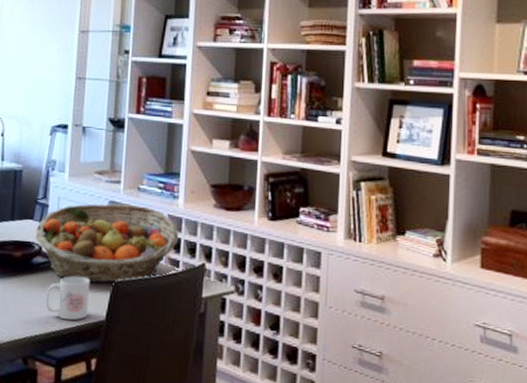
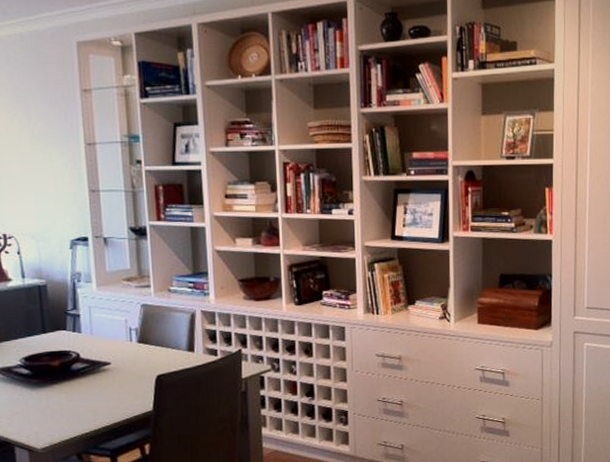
fruit basket: present [35,204,179,283] -> none [71,305,214,380]
mug: present [46,276,91,321] -> none [91,375,136,416]

